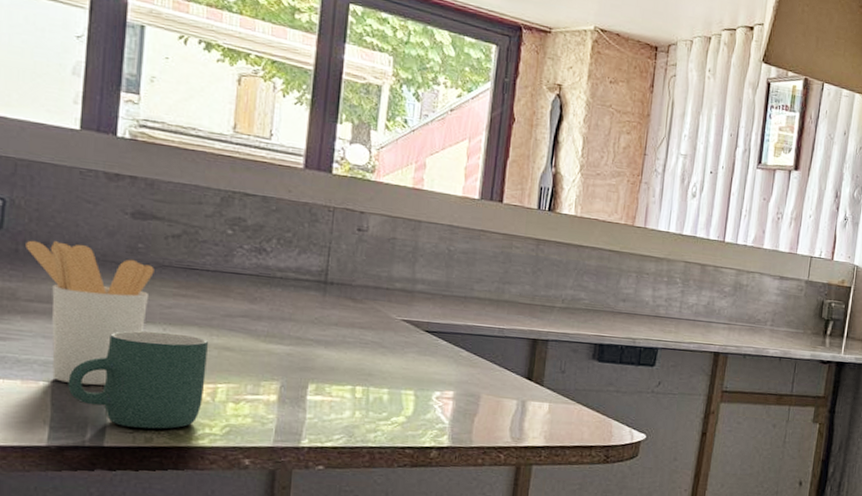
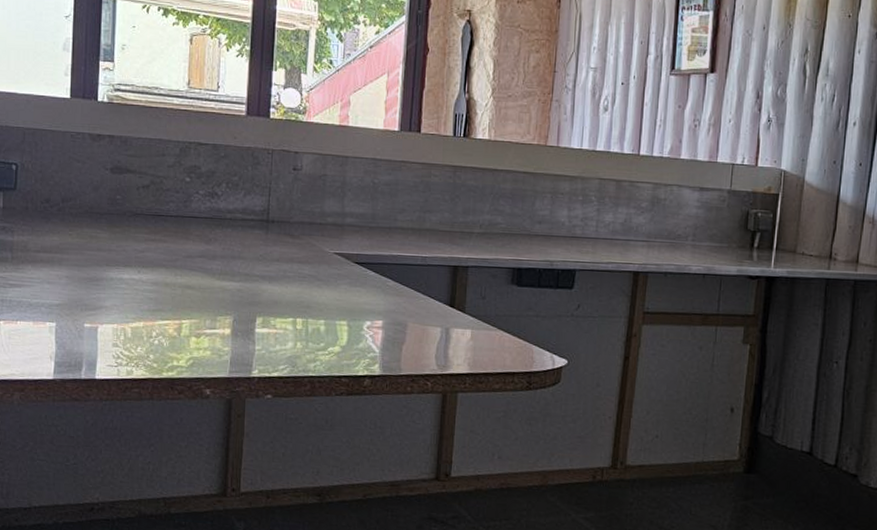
utensil holder: present [25,240,154,386] -> none [33,198,130,325]
mug: present [68,330,208,429] -> none [67,273,173,363]

